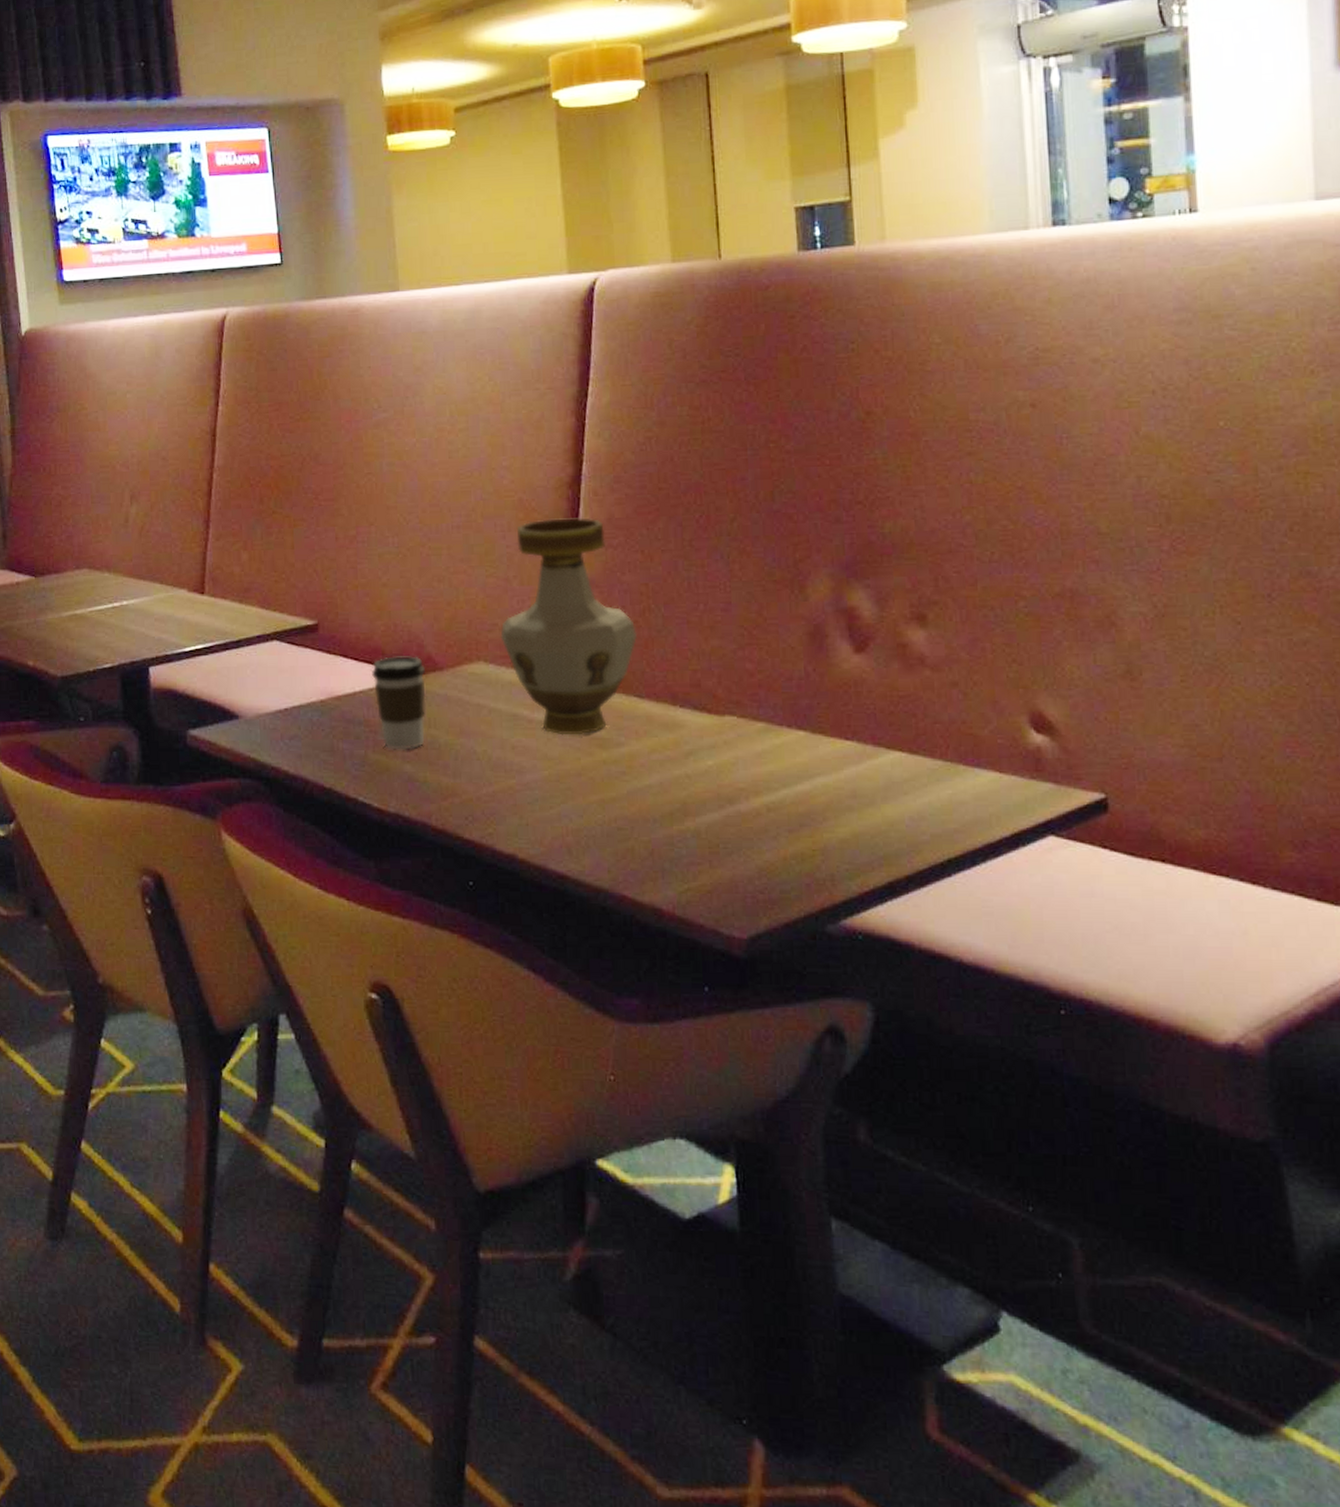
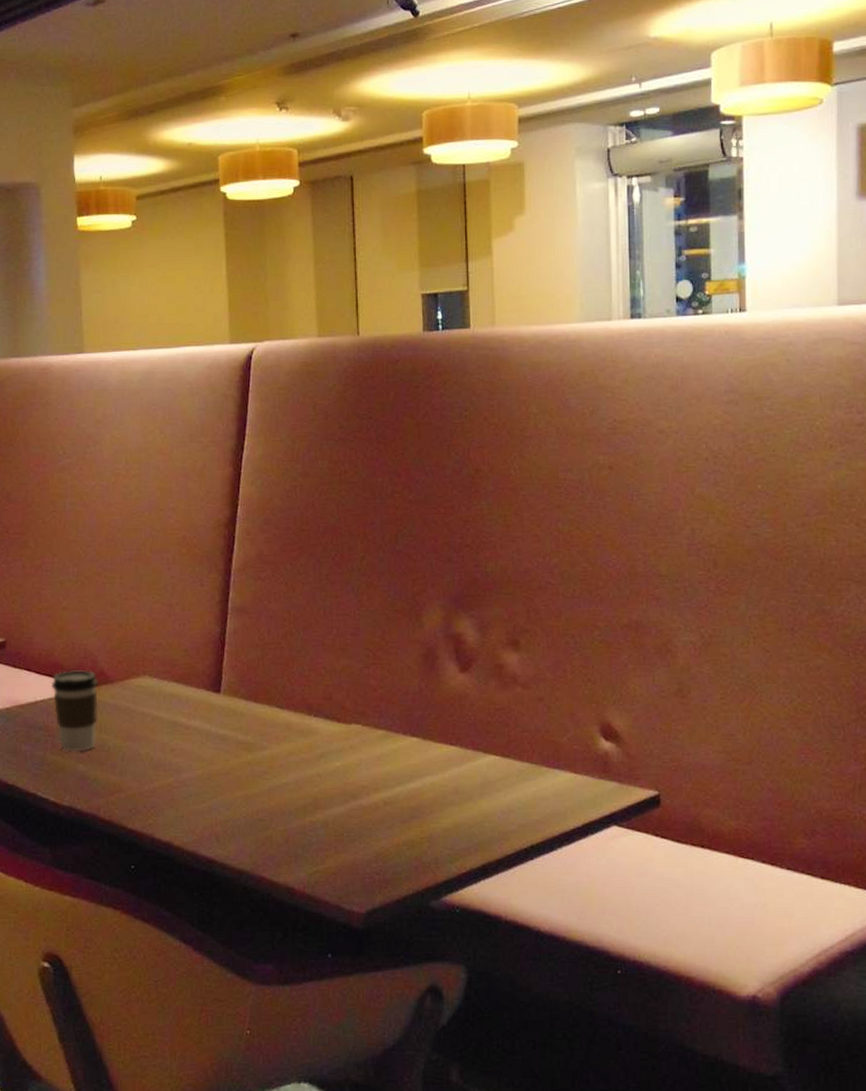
vase: present [500,517,637,735] -> none [163,553,280,740]

